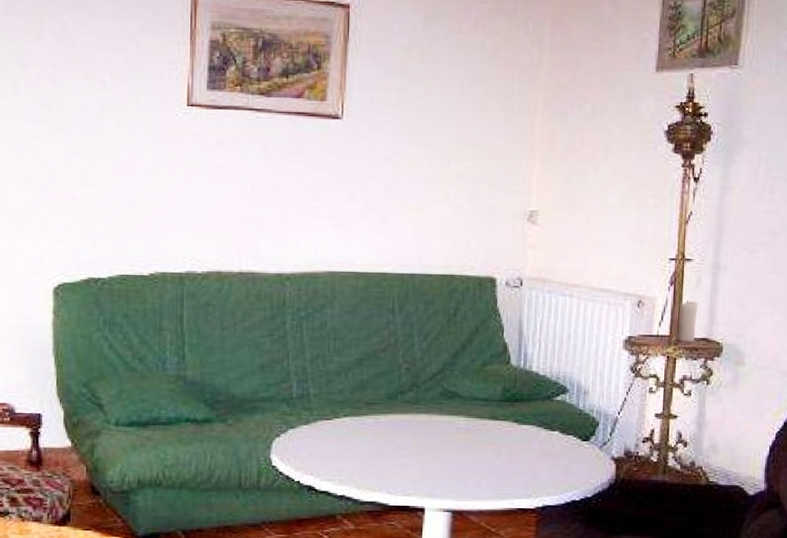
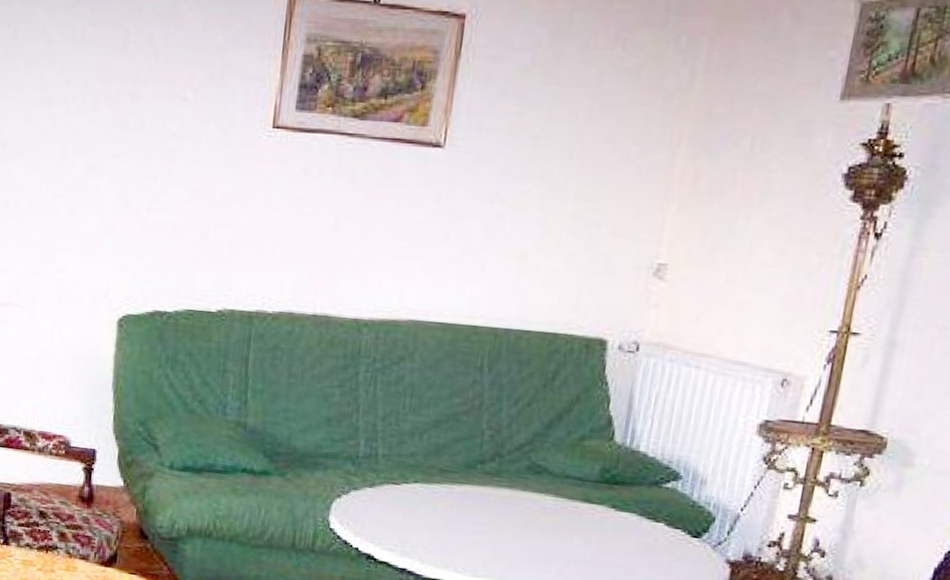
candle: present [671,300,698,343] -> none [820,382,861,435]

